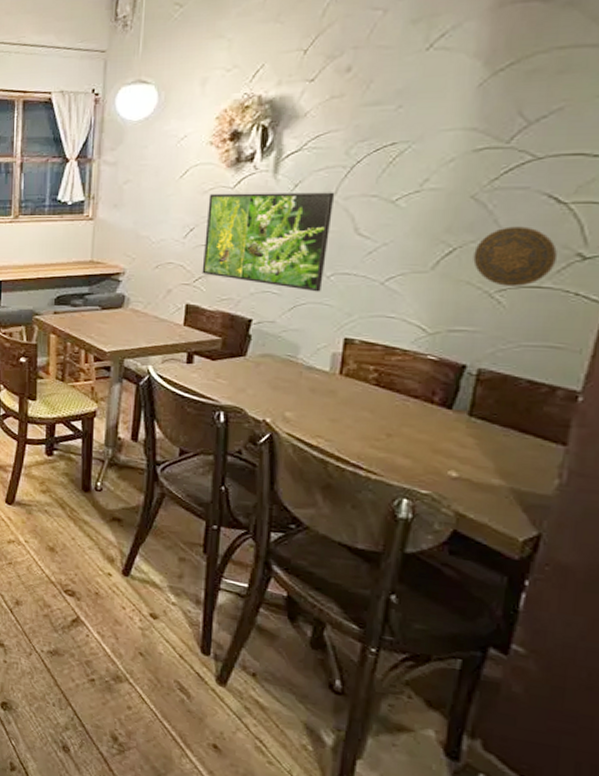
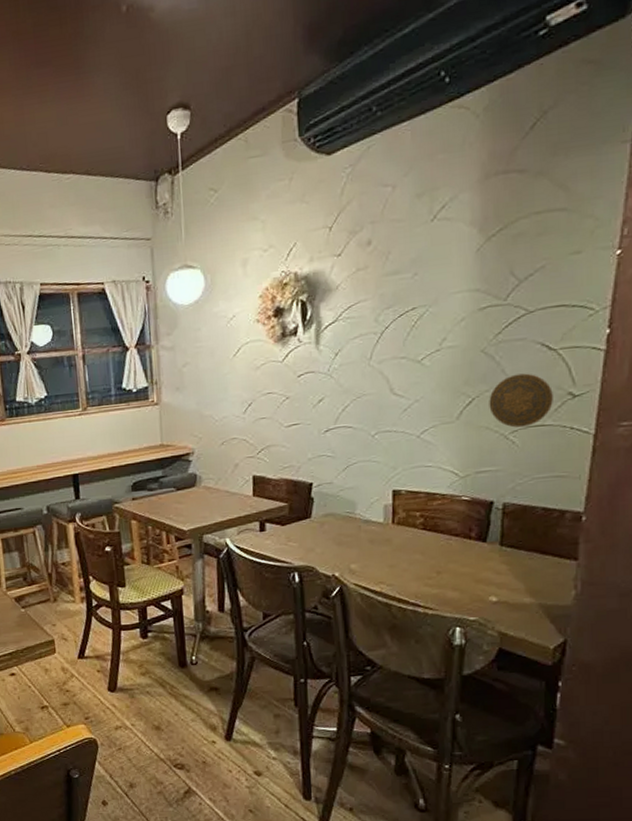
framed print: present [202,192,335,292] -> none [261,357,371,451]

